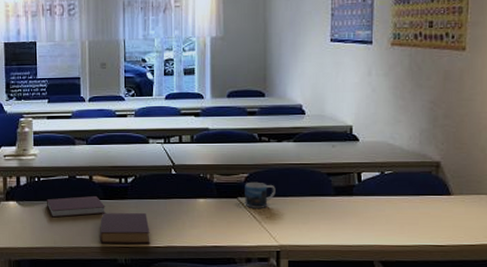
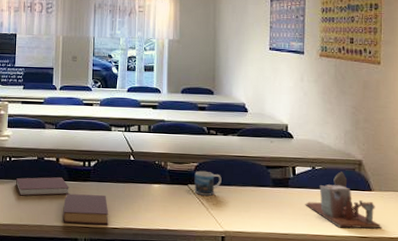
desk organizer: none [372,175,462,237] -> present [305,171,382,229]

